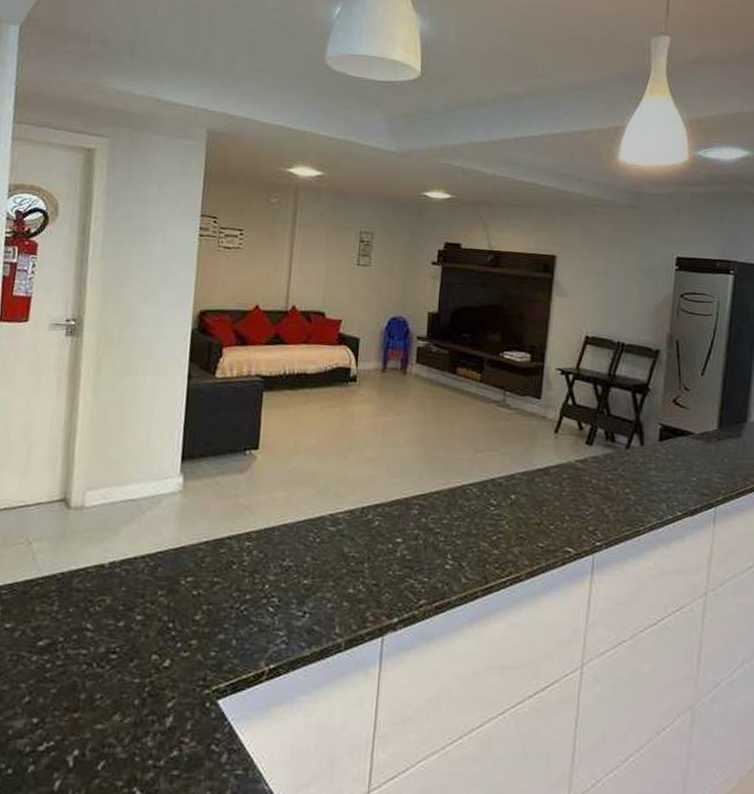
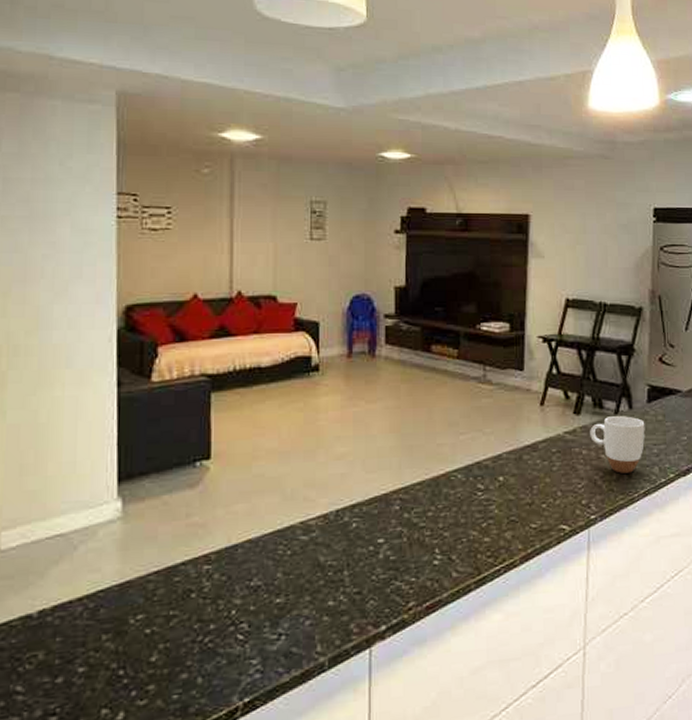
mug: none [601,450,655,506] -> present [590,416,645,473]

